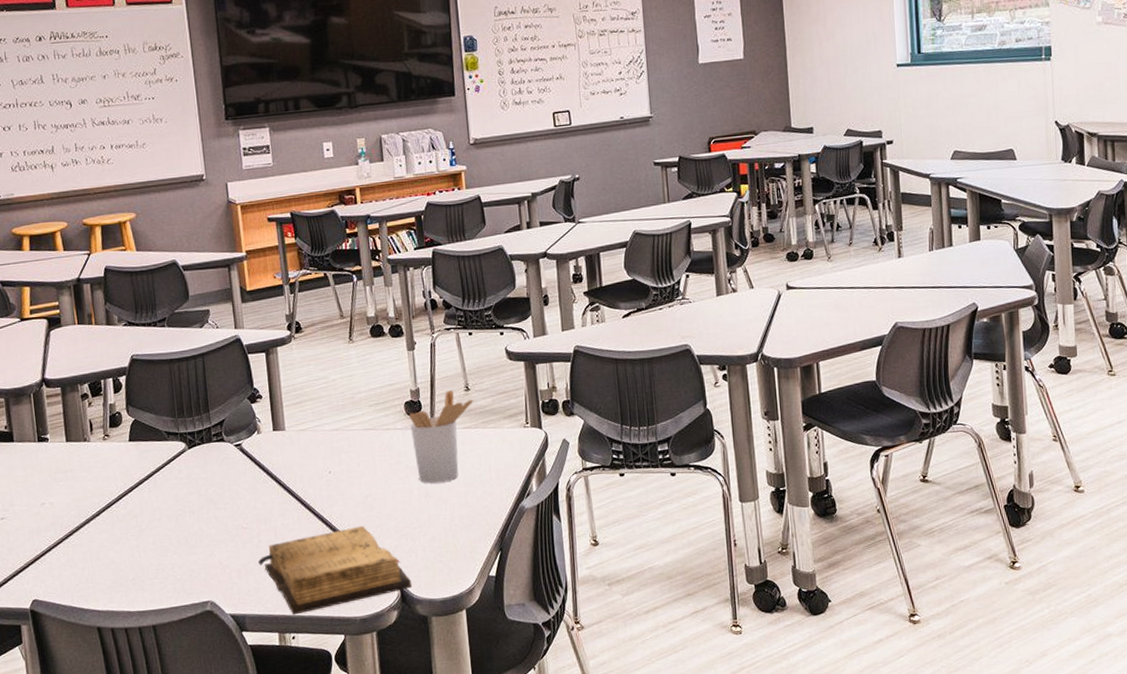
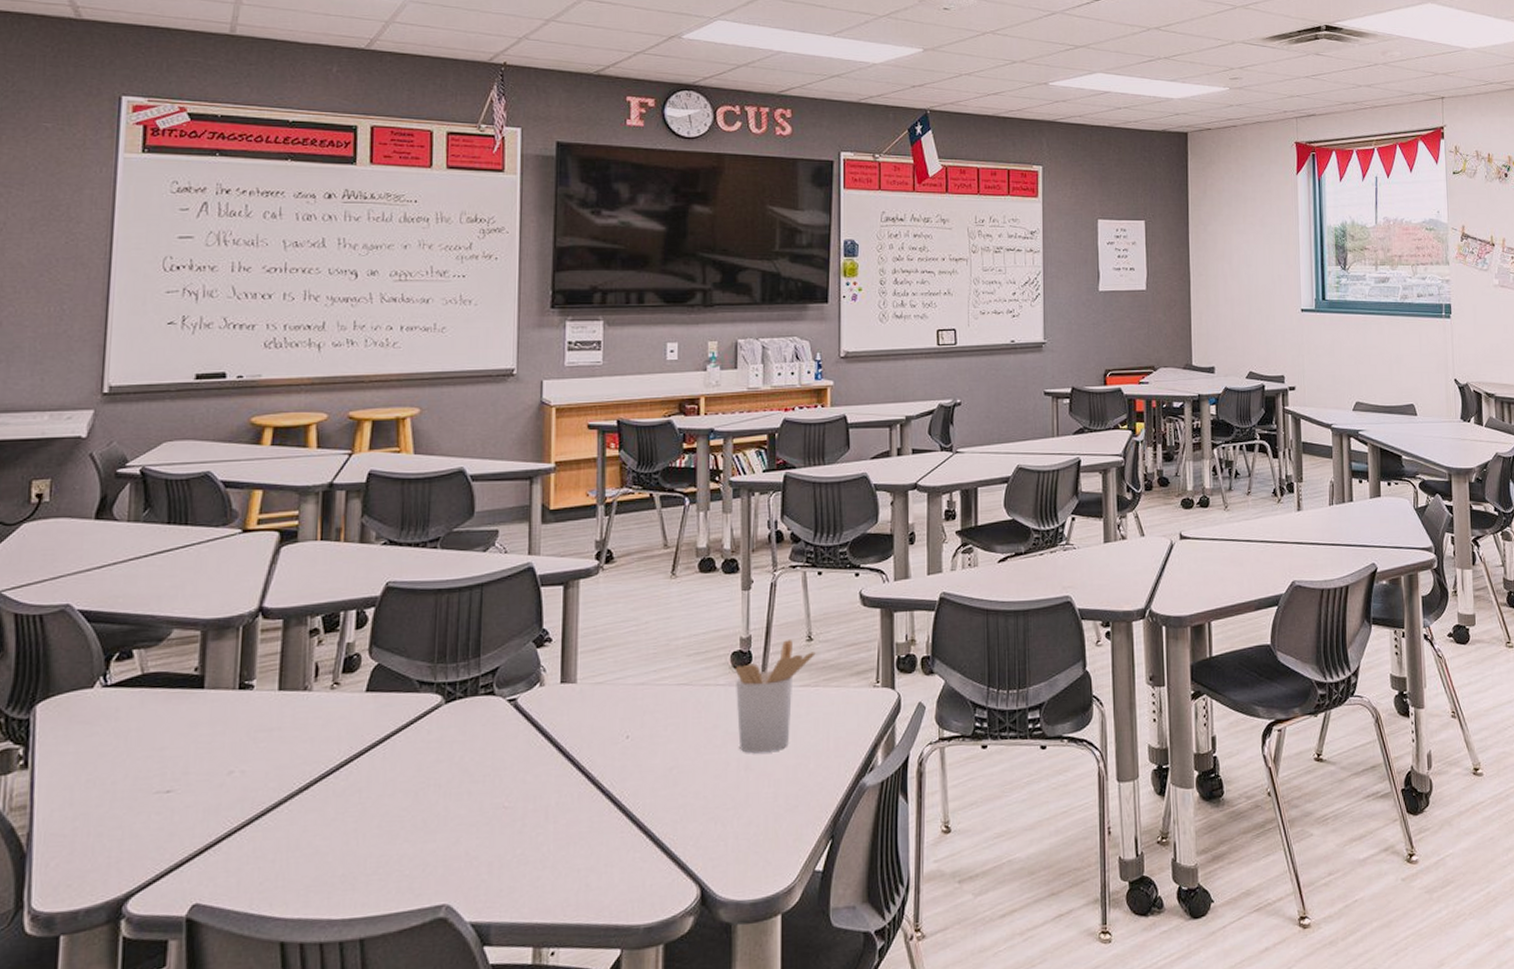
diary: present [257,526,412,615] -> none [517,806,717,923]

